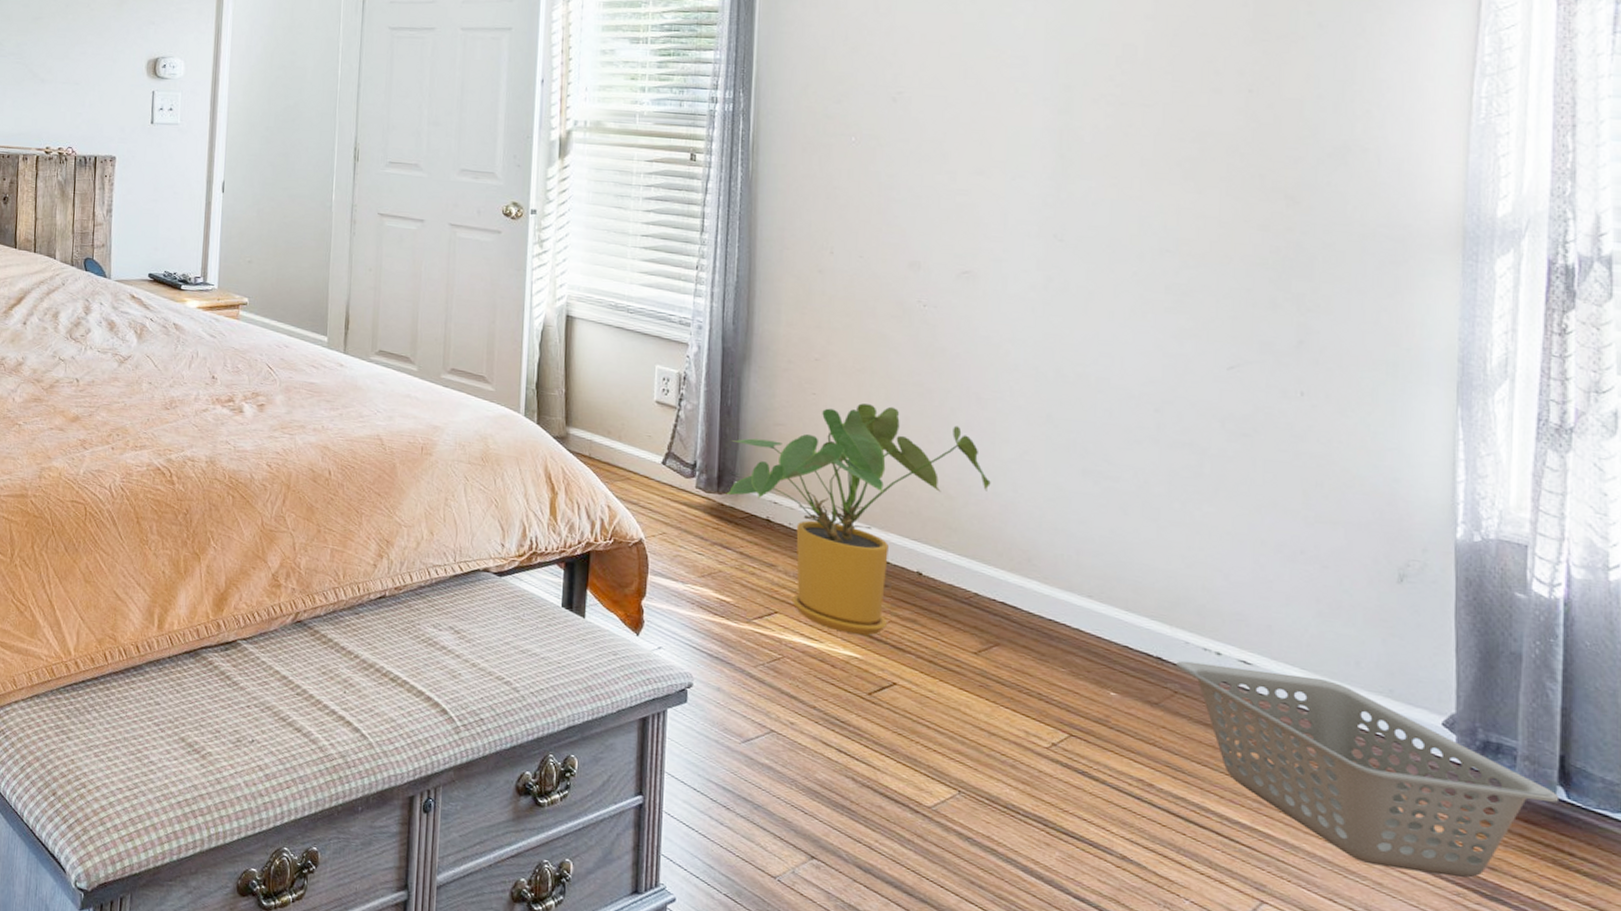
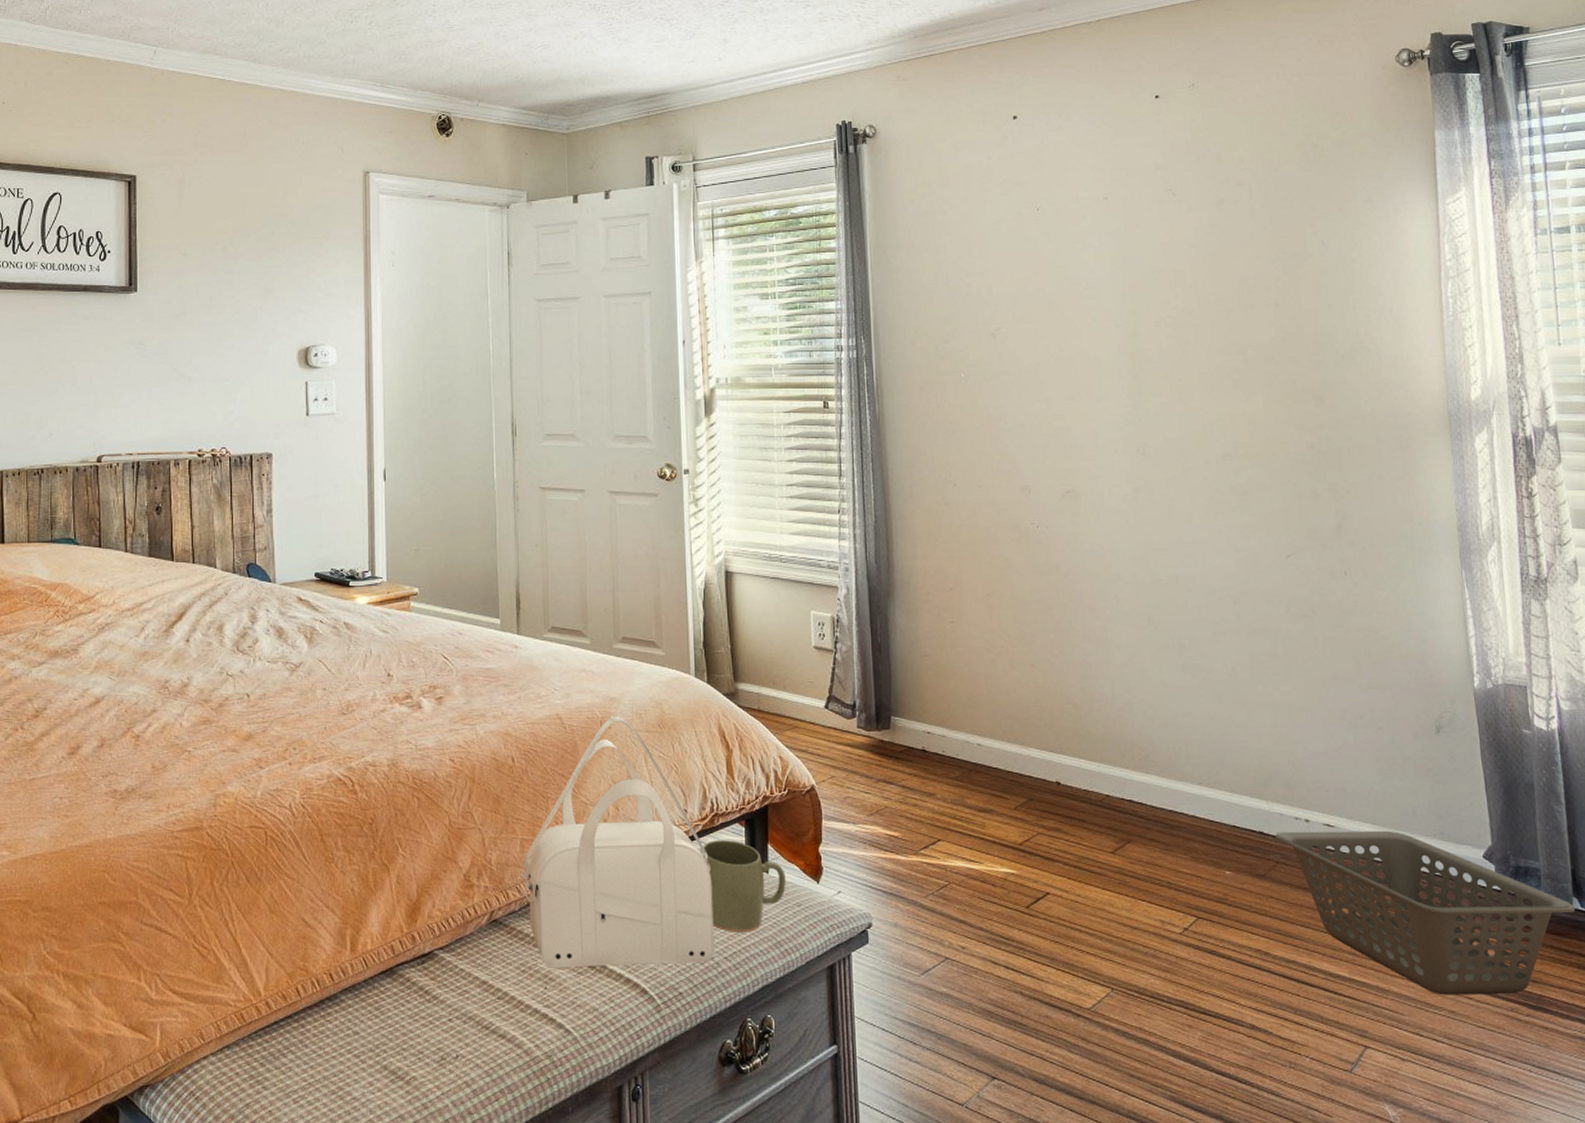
handbag: none [328,443,525,694] -> present [520,716,715,968]
mug: none [518,577,603,672] -> present [703,840,786,932]
house plant: present [726,403,991,635] -> none [884,626,1109,850]

